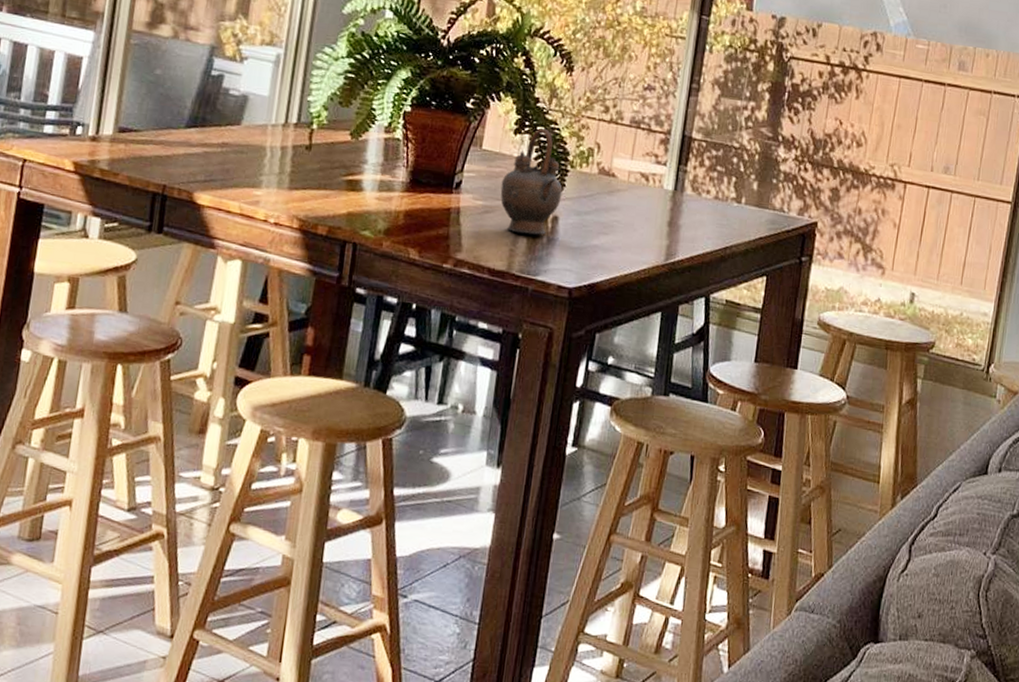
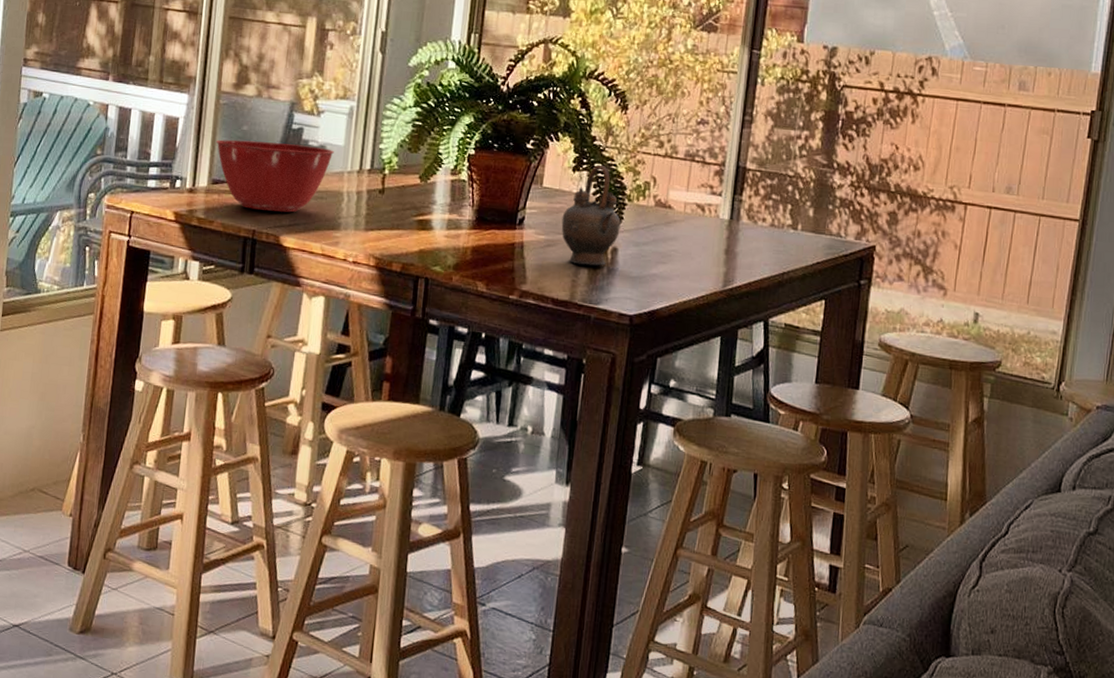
mixing bowl: none [125,83,257,167] -> present [216,139,334,213]

